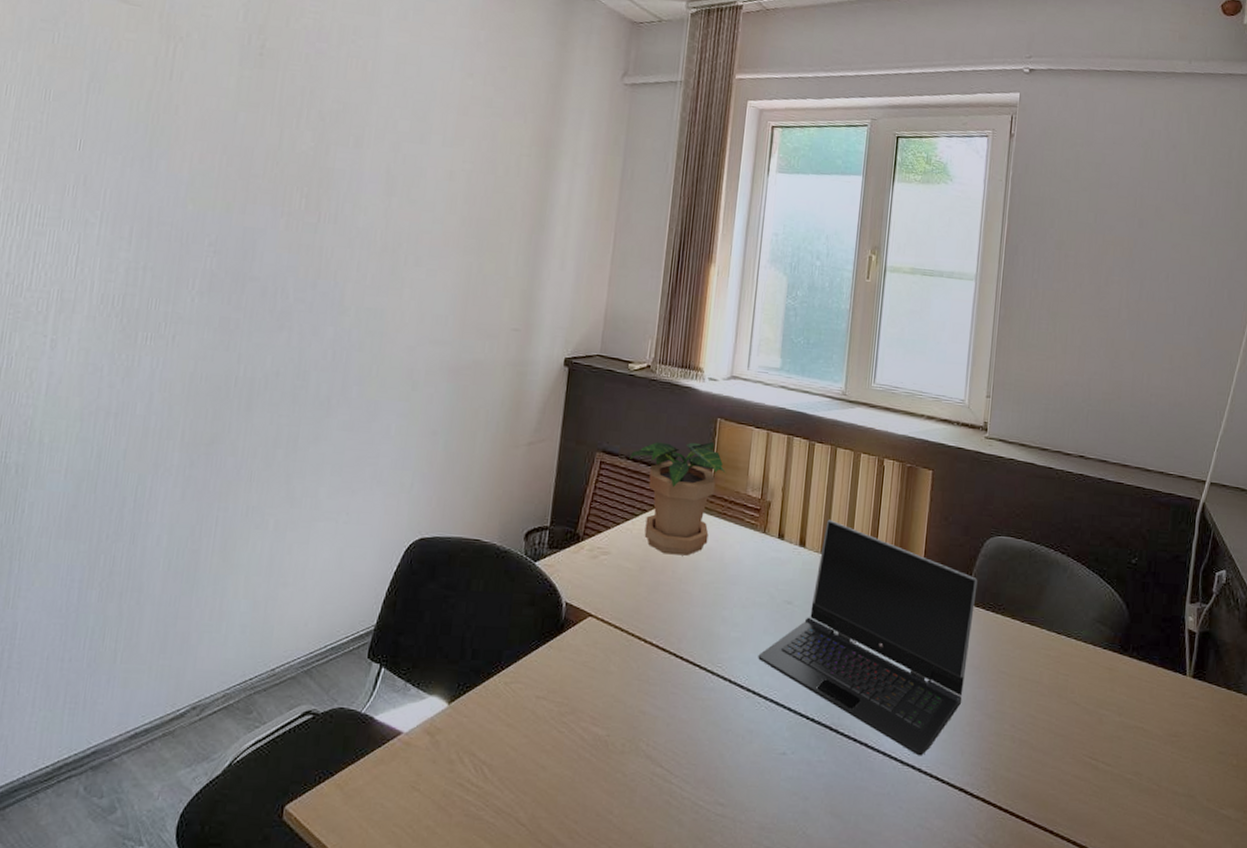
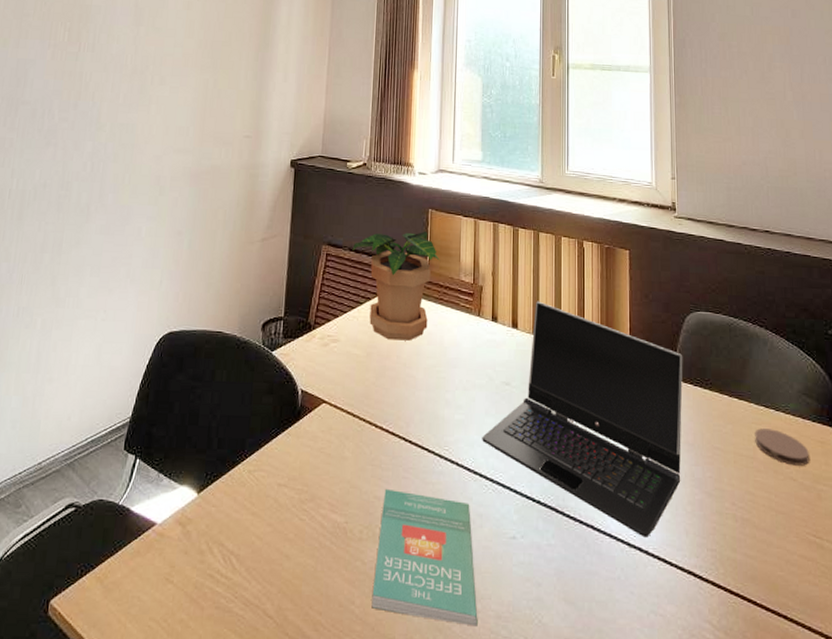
book: none [630,703,741,837] -> present [371,488,478,627]
coaster: none [1042,654,1096,691] -> present [755,428,810,466]

